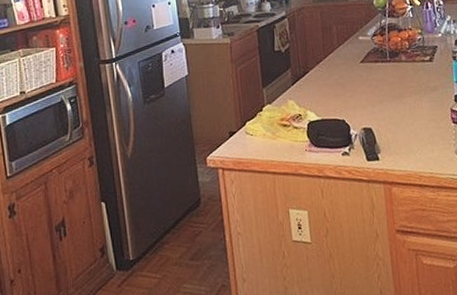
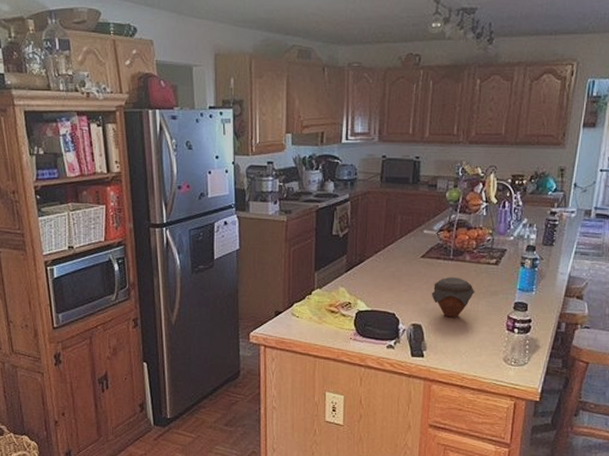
jar: none [375,77,417,117] -> present [431,277,475,317]

